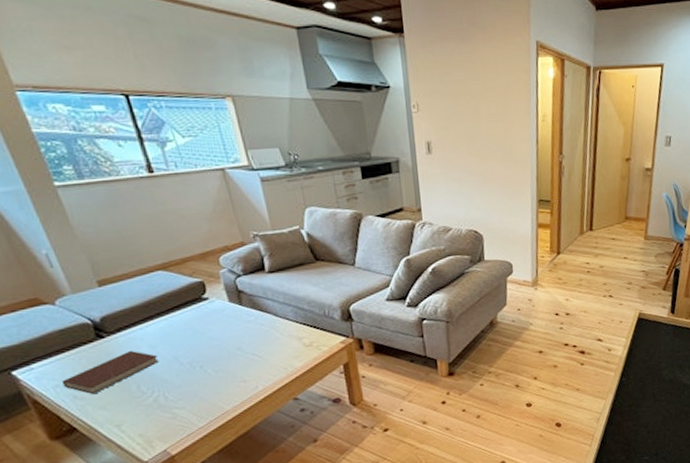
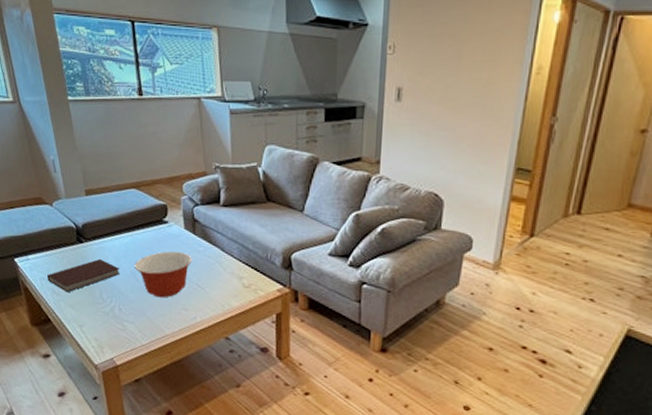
mixing bowl: none [175,325,244,377] -> present [134,251,192,298]

